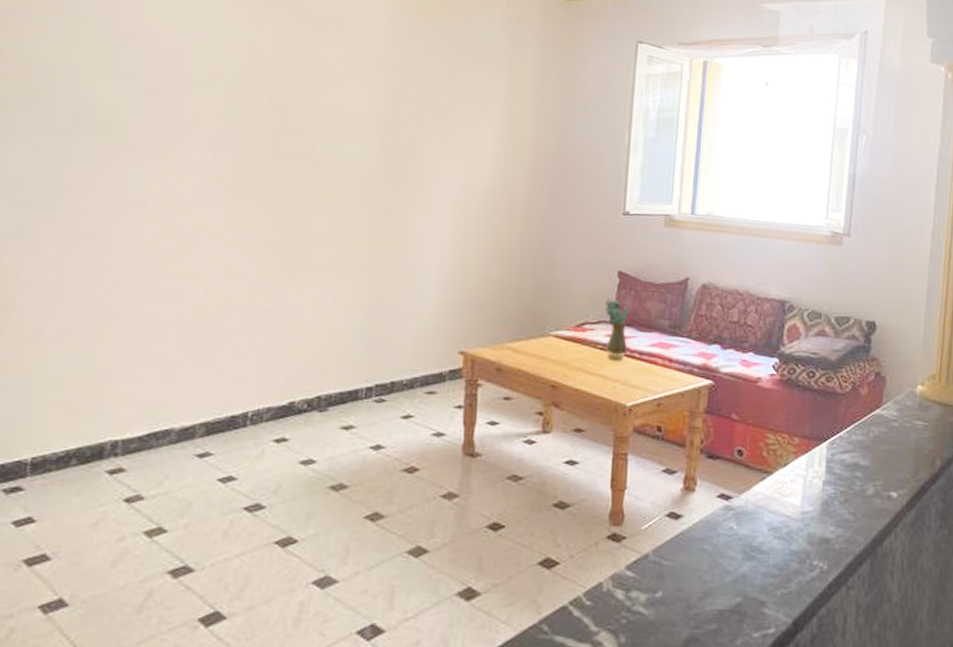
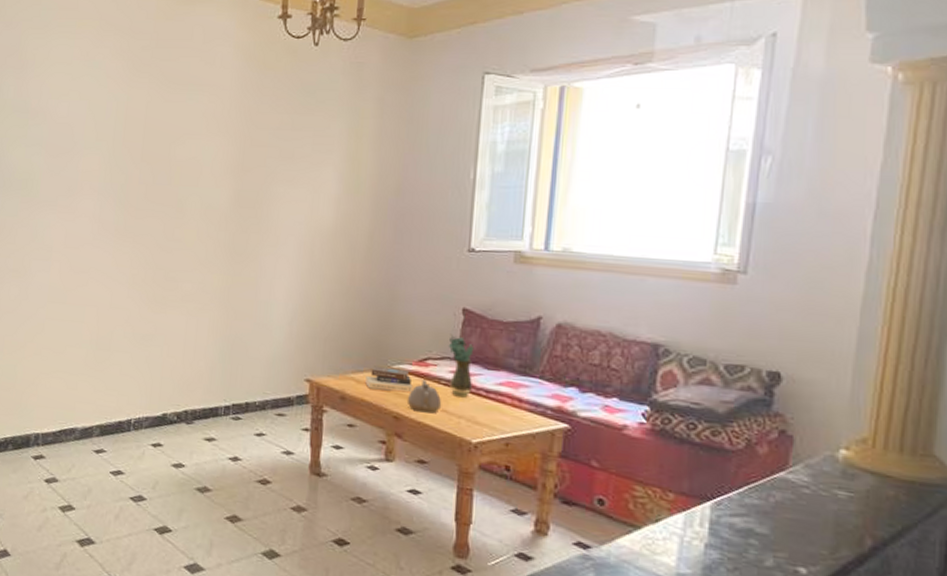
books: none [523,333,571,360] -> present [365,366,414,393]
teapot: none [564,345,599,379] -> present [406,380,442,413]

